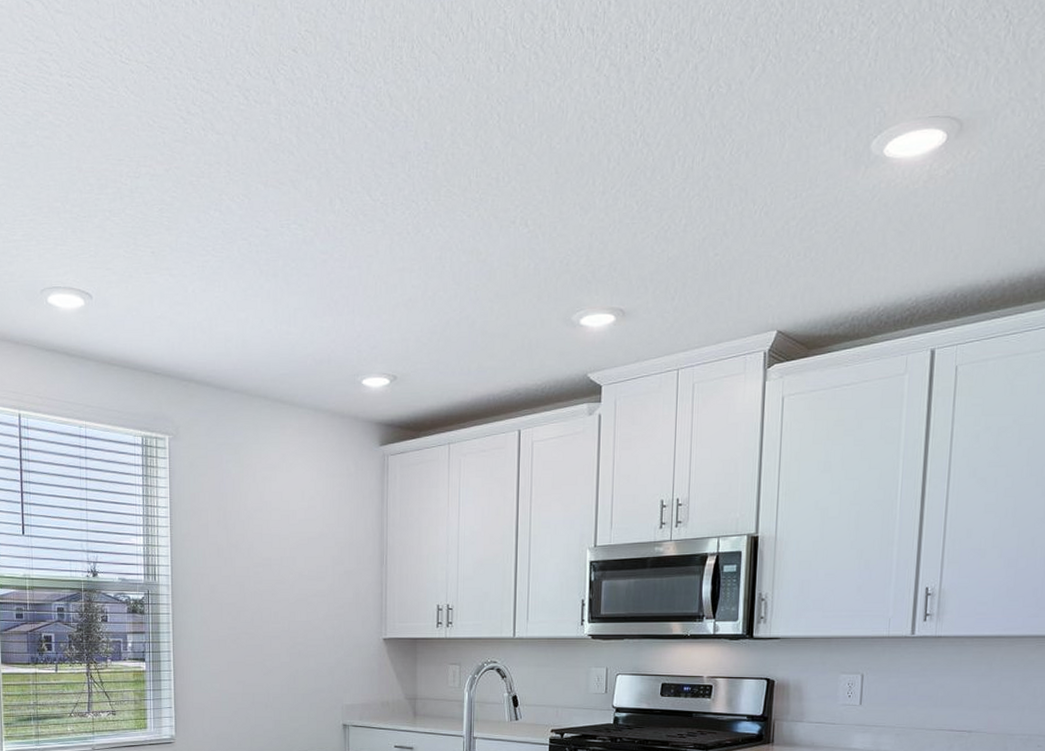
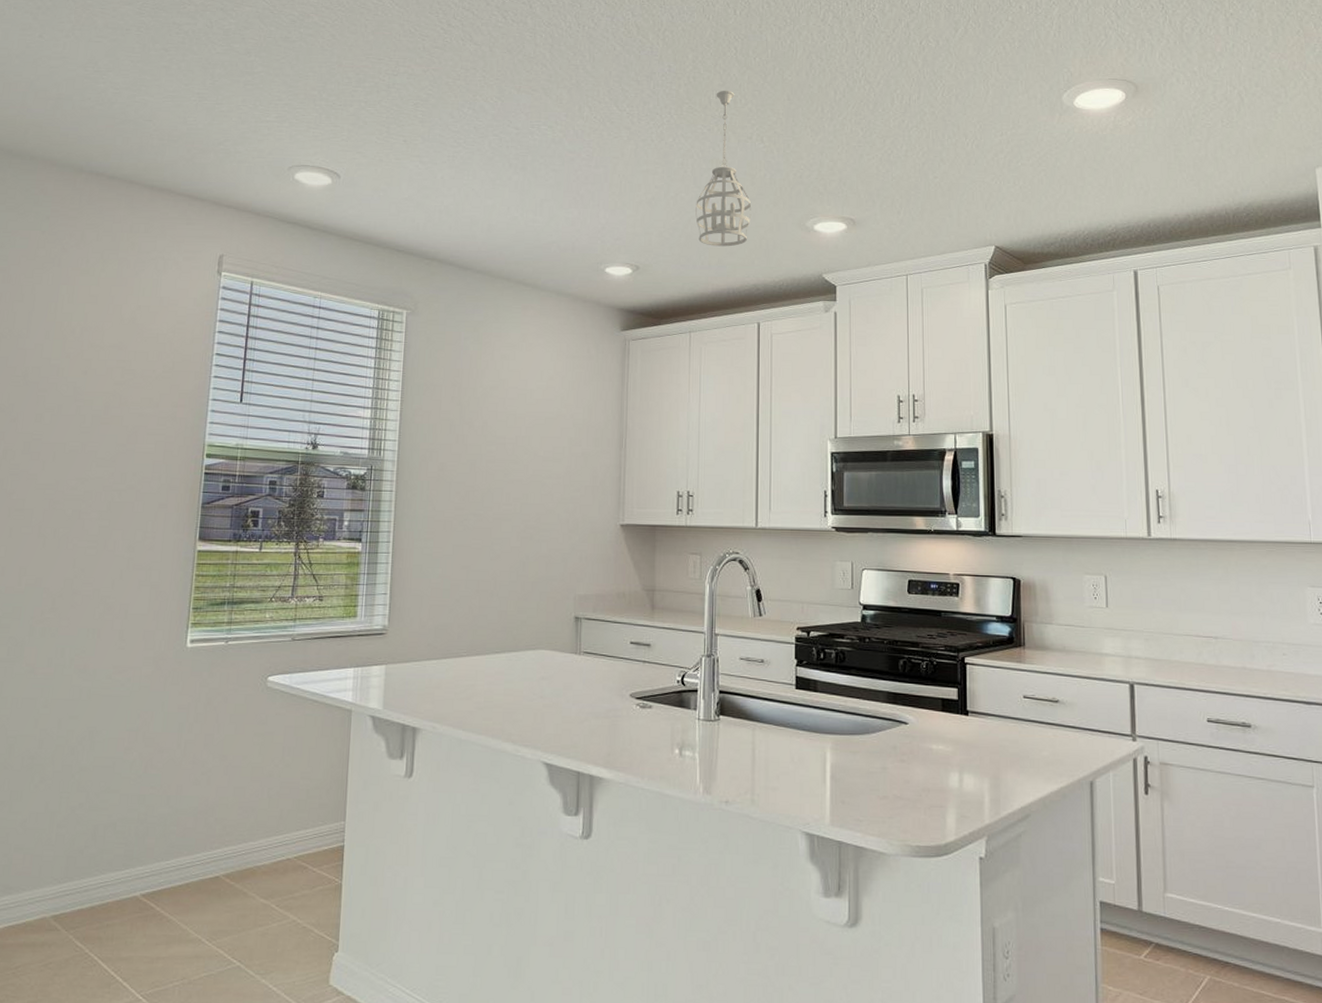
pendant light: none [454,166,514,350] -> present [695,90,752,247]

